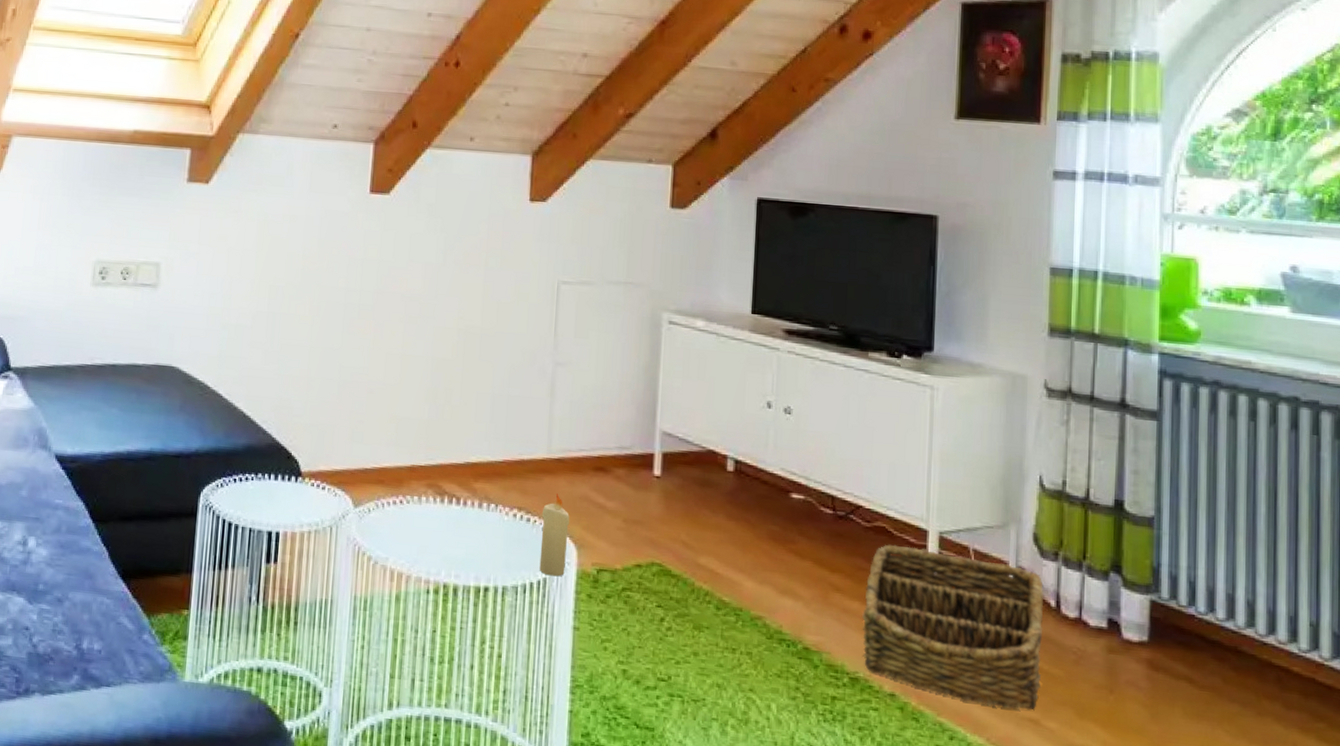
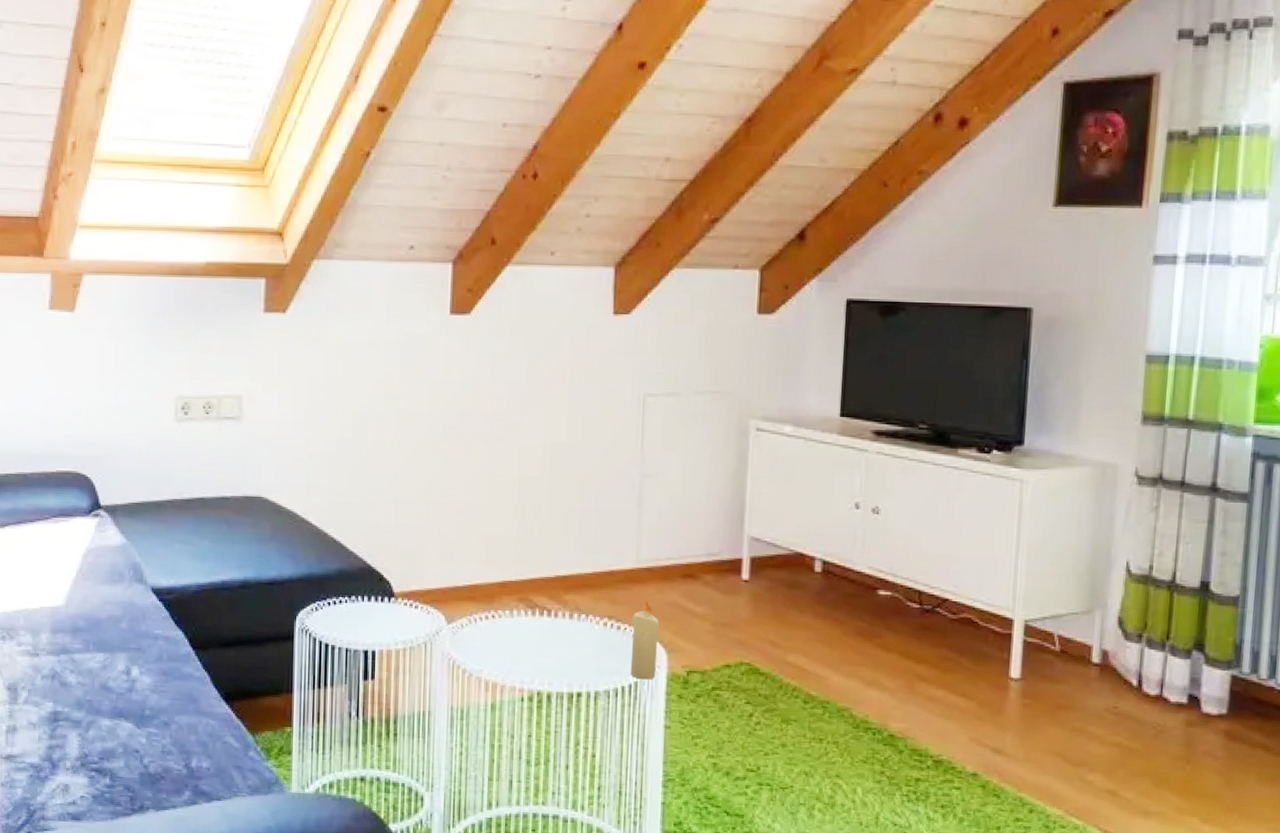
basket: present [861,544,1044,710] -> none [946,634,1126,783]

